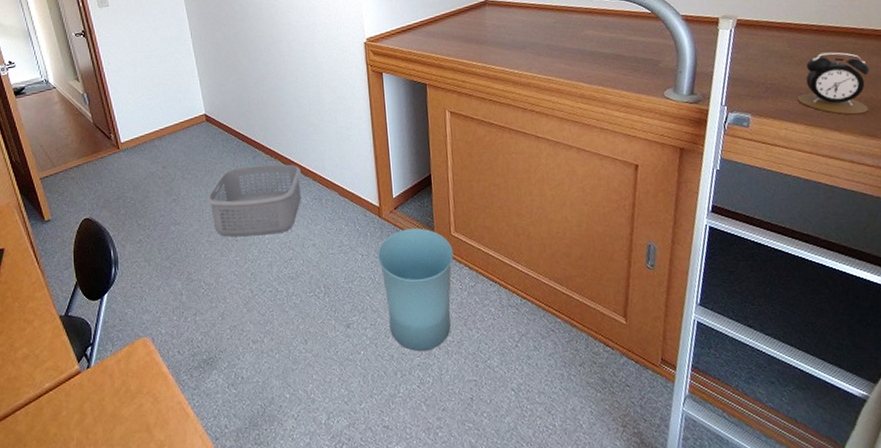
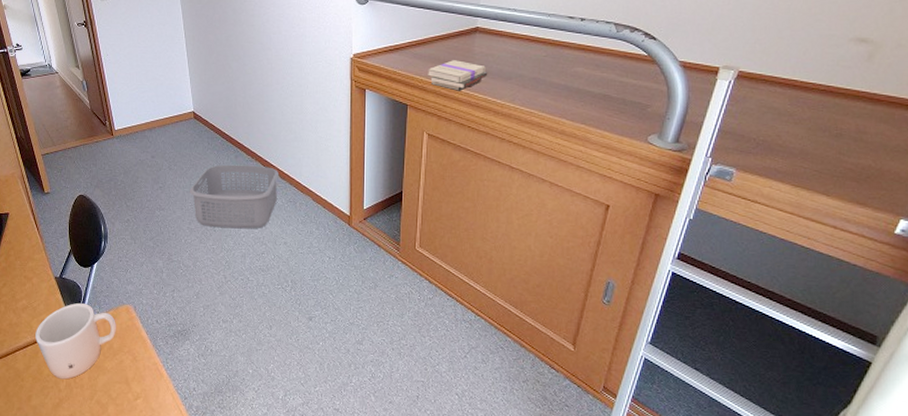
mug: none [39,341,134,438] -> present [35,302,117,380]
waste bin: present [378,228,454,352] -> none [344,239,416,350]
books: none [442,34,502,67] -> present [428,60,488,92]
alarm clock: present [797,52,871,115] -> none [788,114,875,181]

